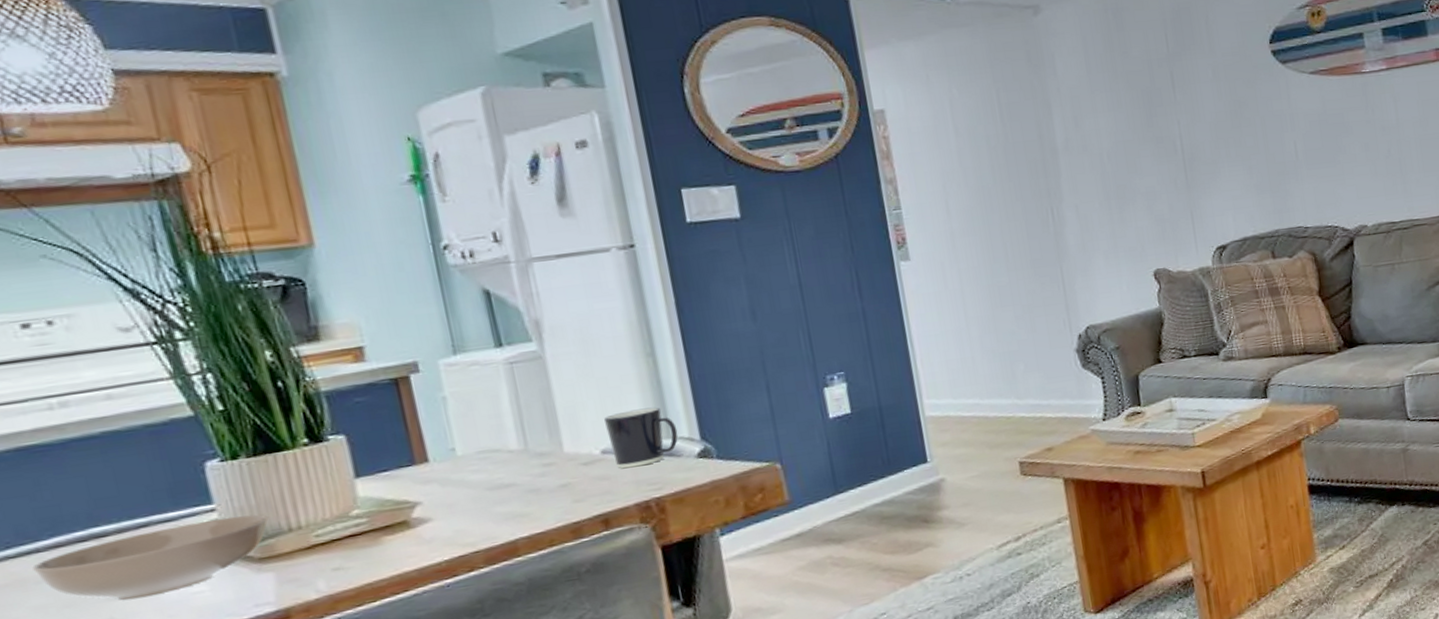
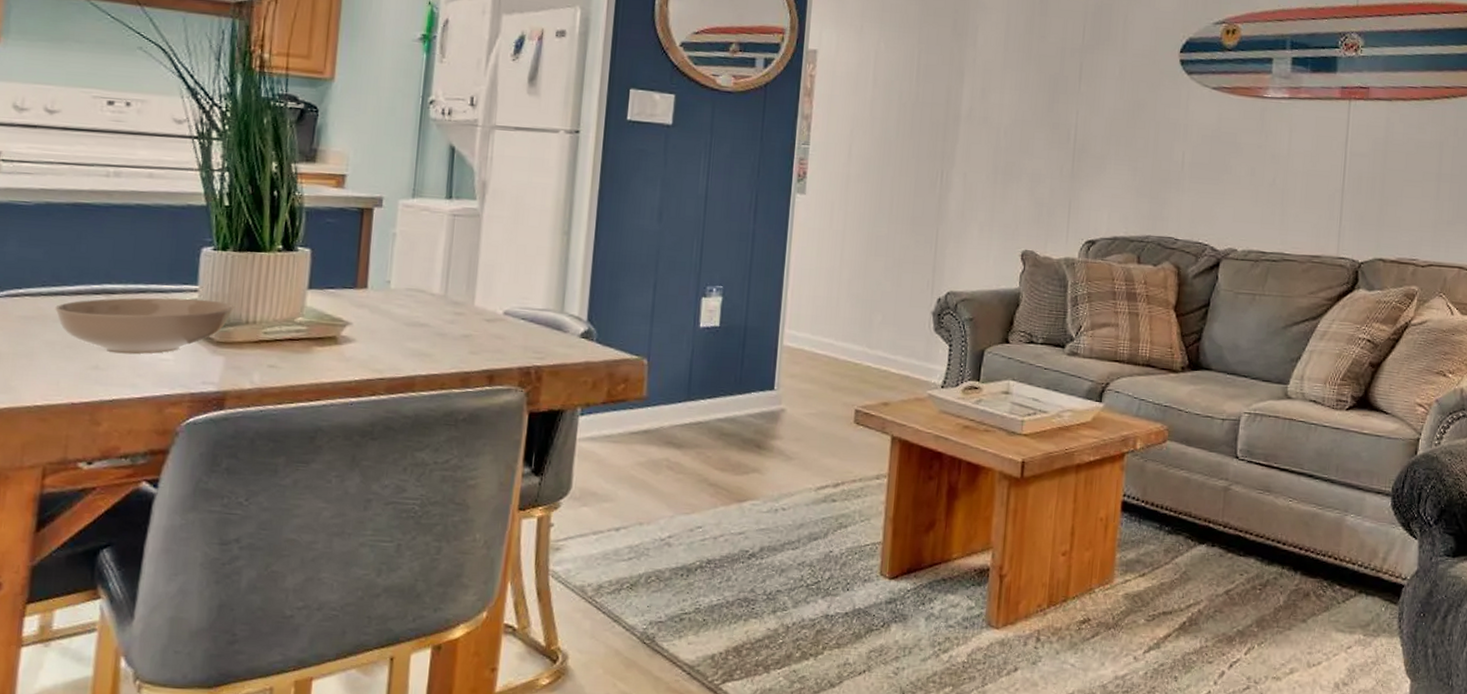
mug: present [603,407,679,469] -> none [512,280,571,334]

